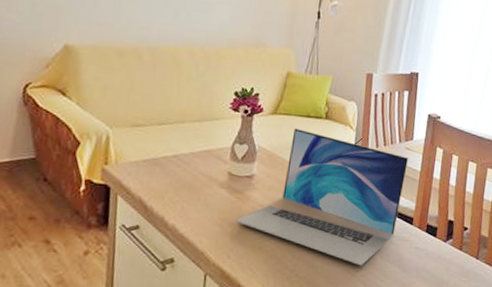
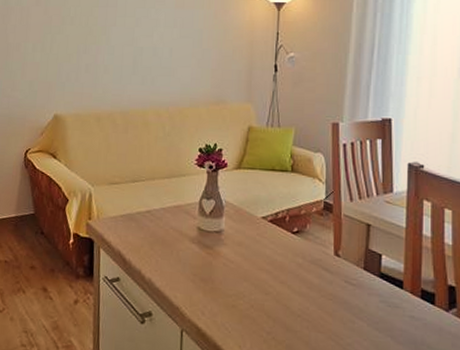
laptop: present [236,127,408,266] -> none [208,182,389,334]

